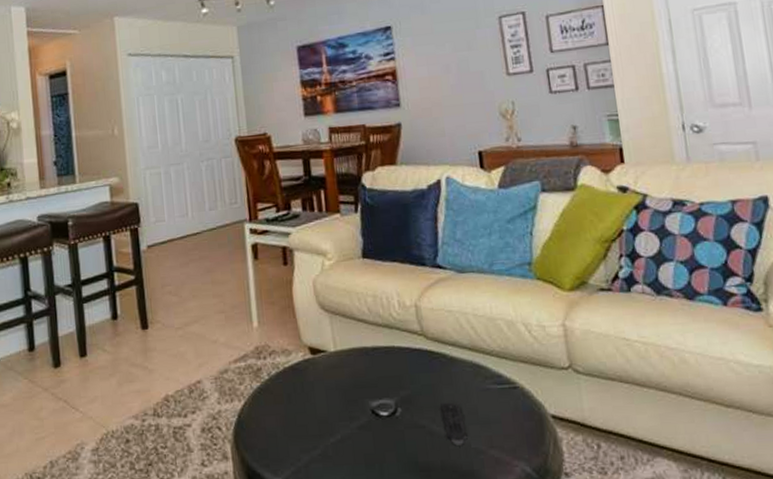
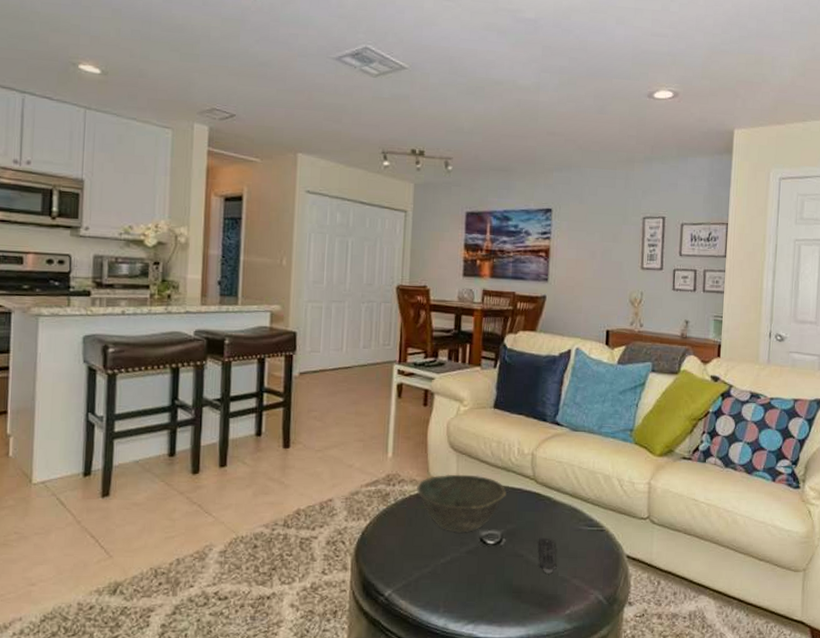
bowl: none [290,336,393,406] -> present [417,474,507,533]

